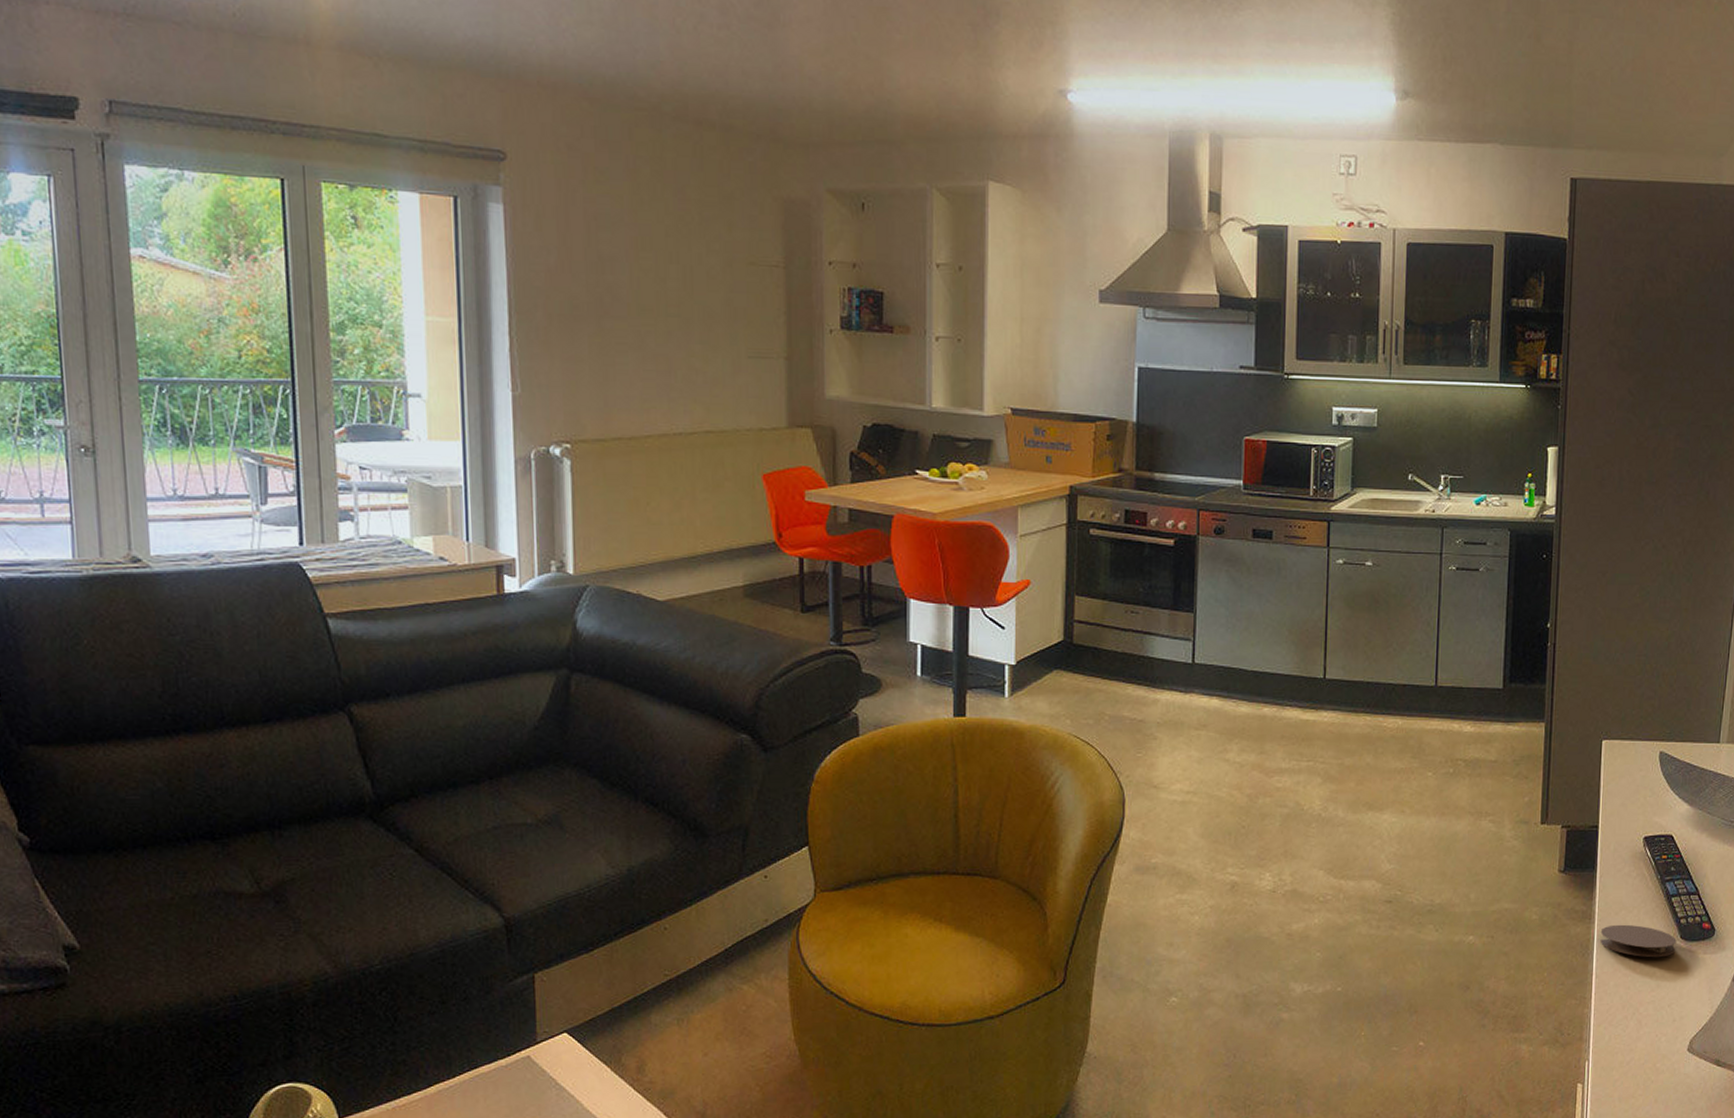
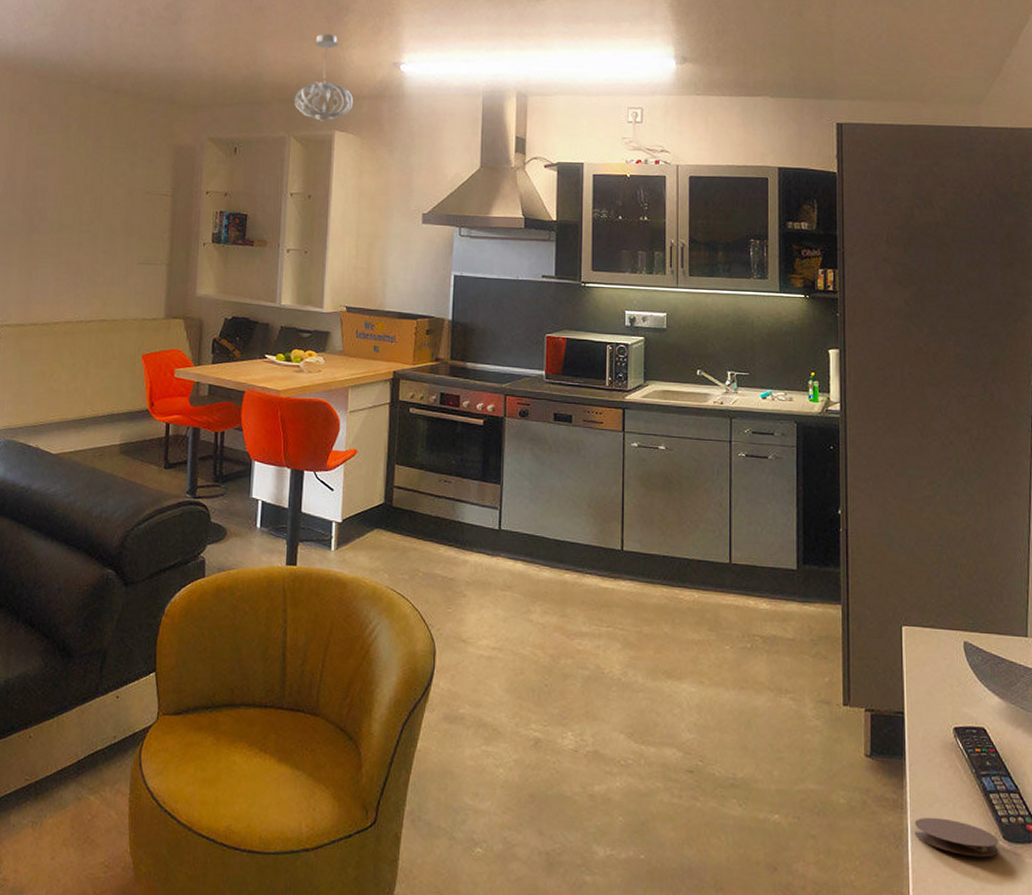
pendant light: none [934,48,1011,169] -> present [294,34,354,122]

